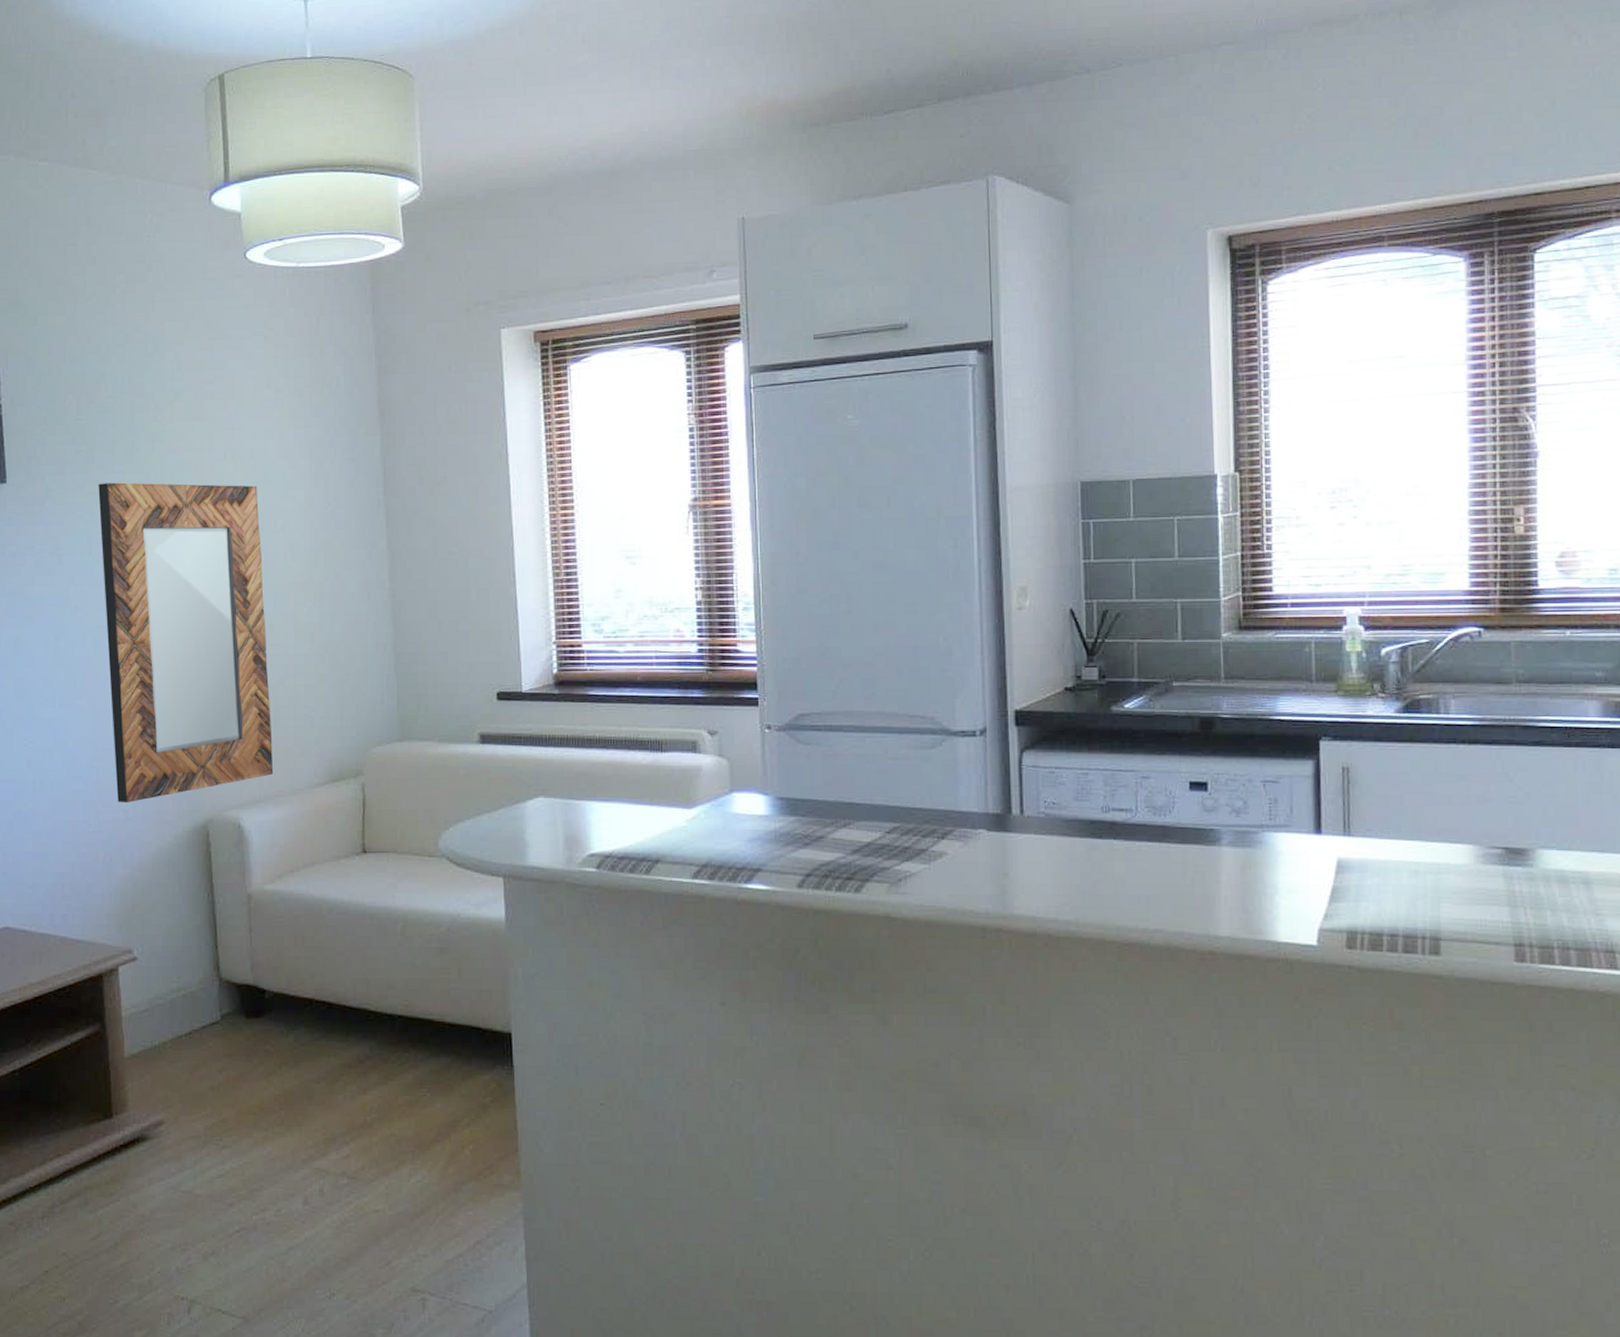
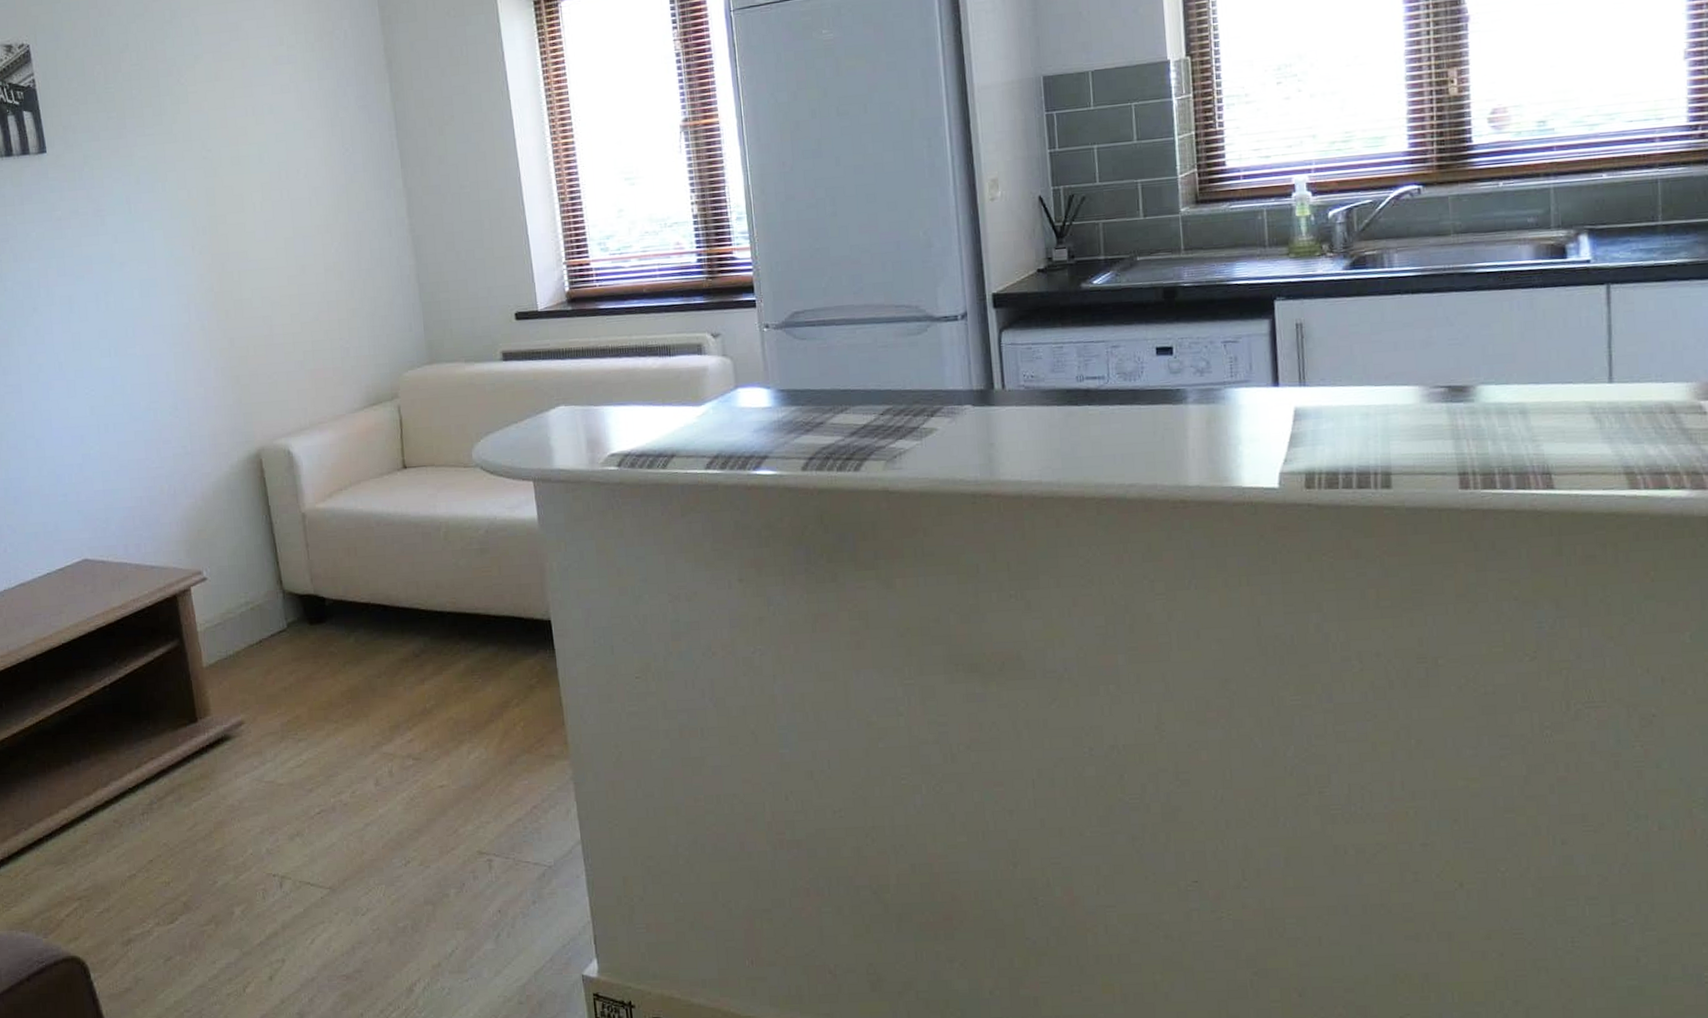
home mirror: present [98,482,273,802] -> none [131,138,315,439]

